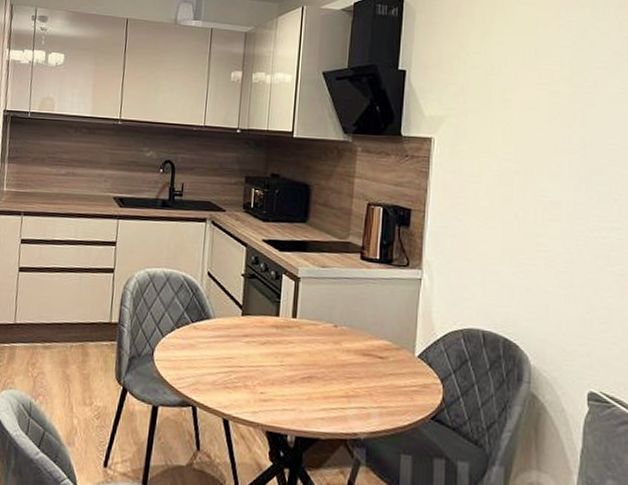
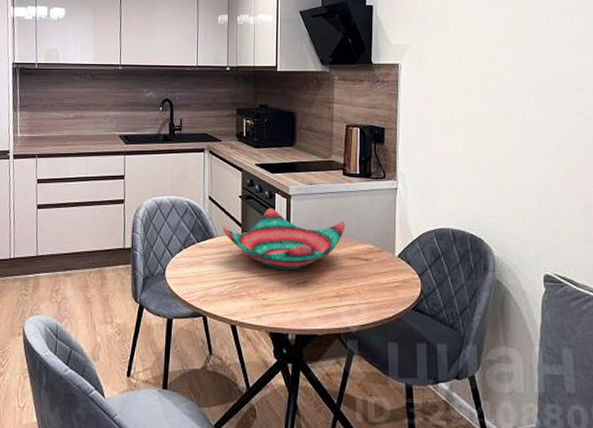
decorative bowl: none [221,291,360,363] -> present [223,208,346,271]

